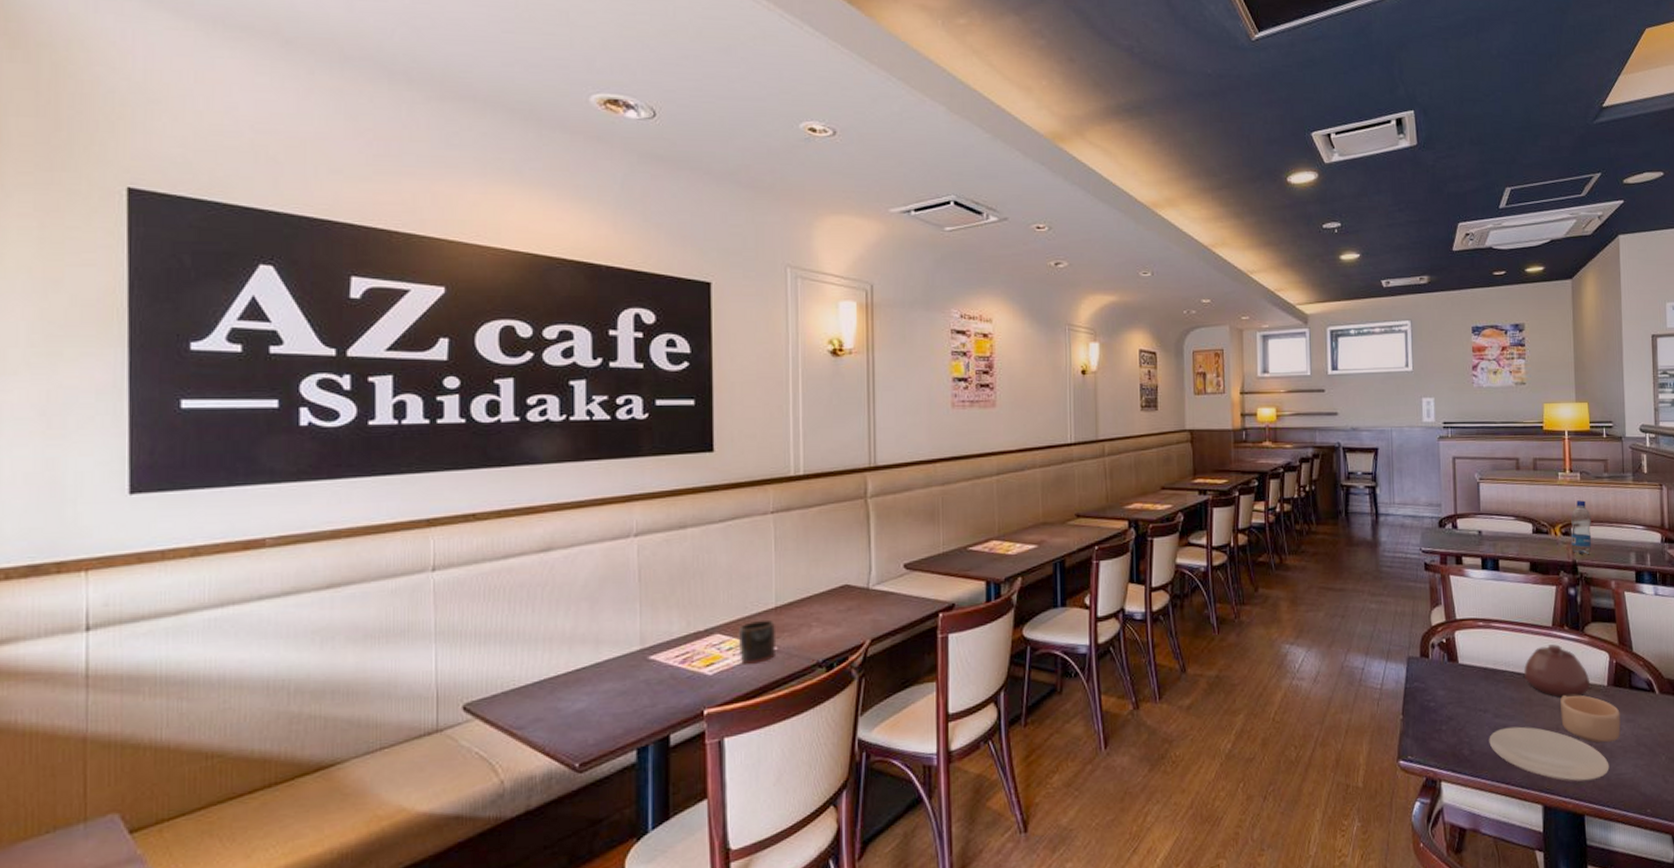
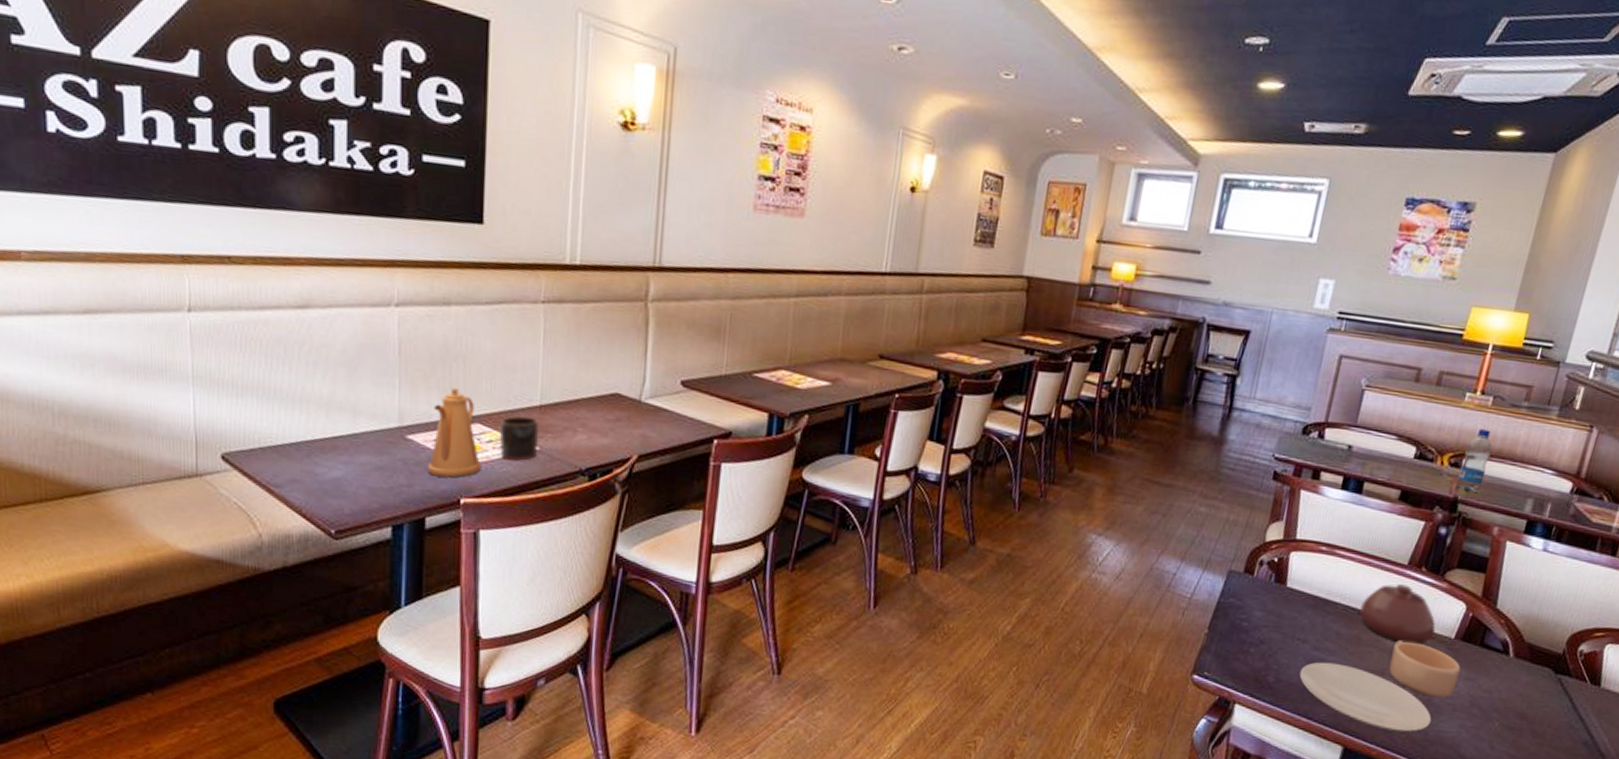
coffee pot: none [670,603,723,692] -> present [427,387,482,478]

